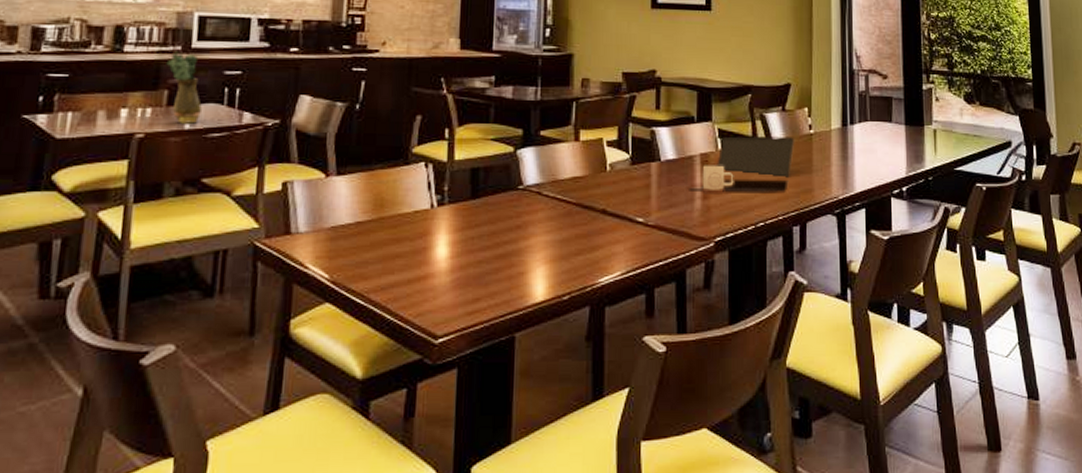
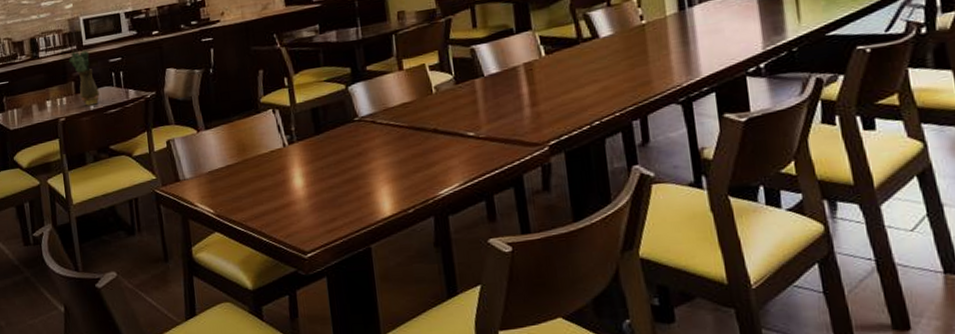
laptop: present [687,135,795,195] -> none [514,31,626,101]
mug: present [702,165,734,195] -> none [527,71,563,102]

